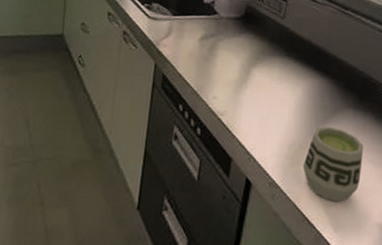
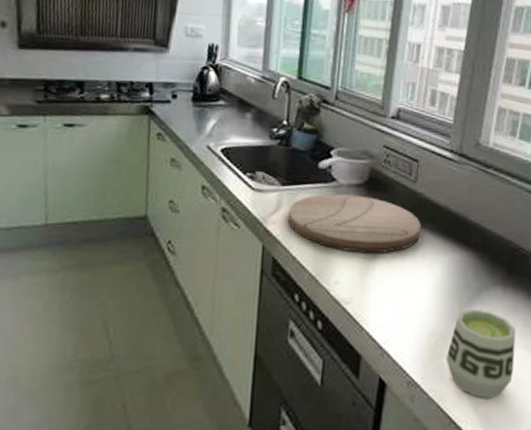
cutting board: none [176,24,287,76] -> present [288,193,421,254]

